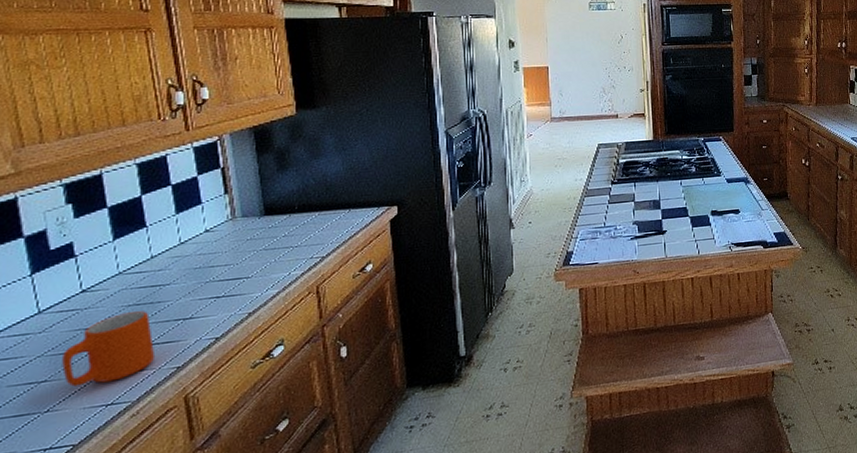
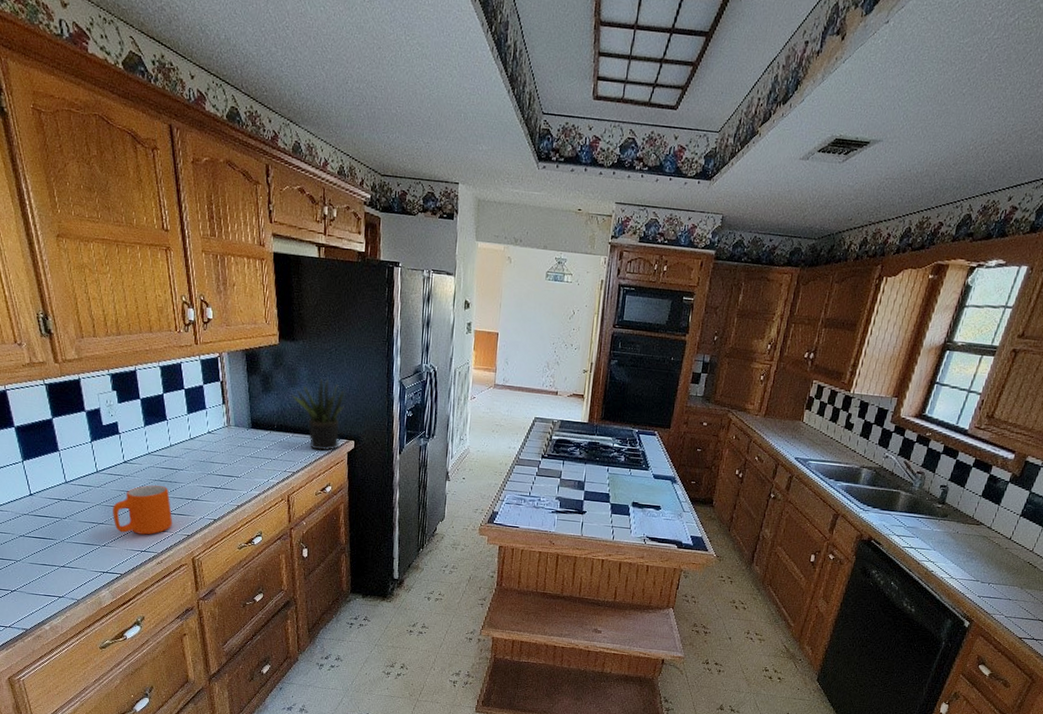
potted plant: none [314,143,382,225] -> present [291,379,344,451]

